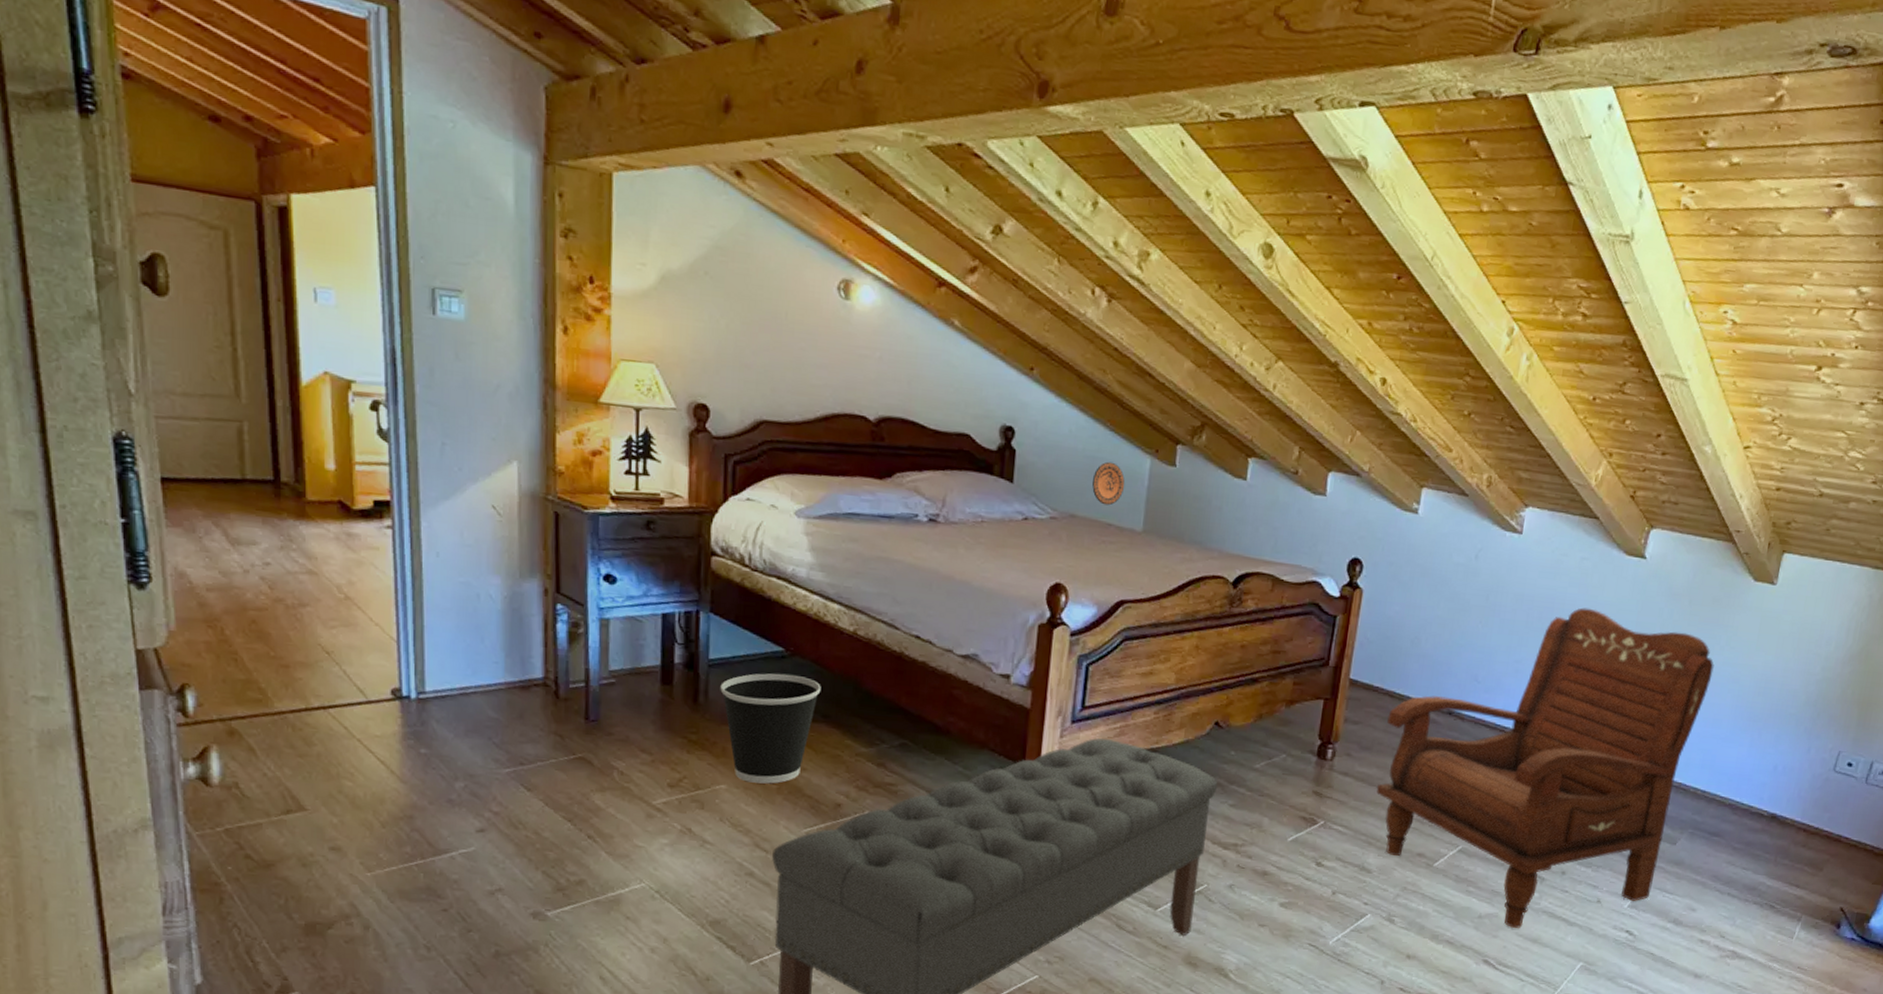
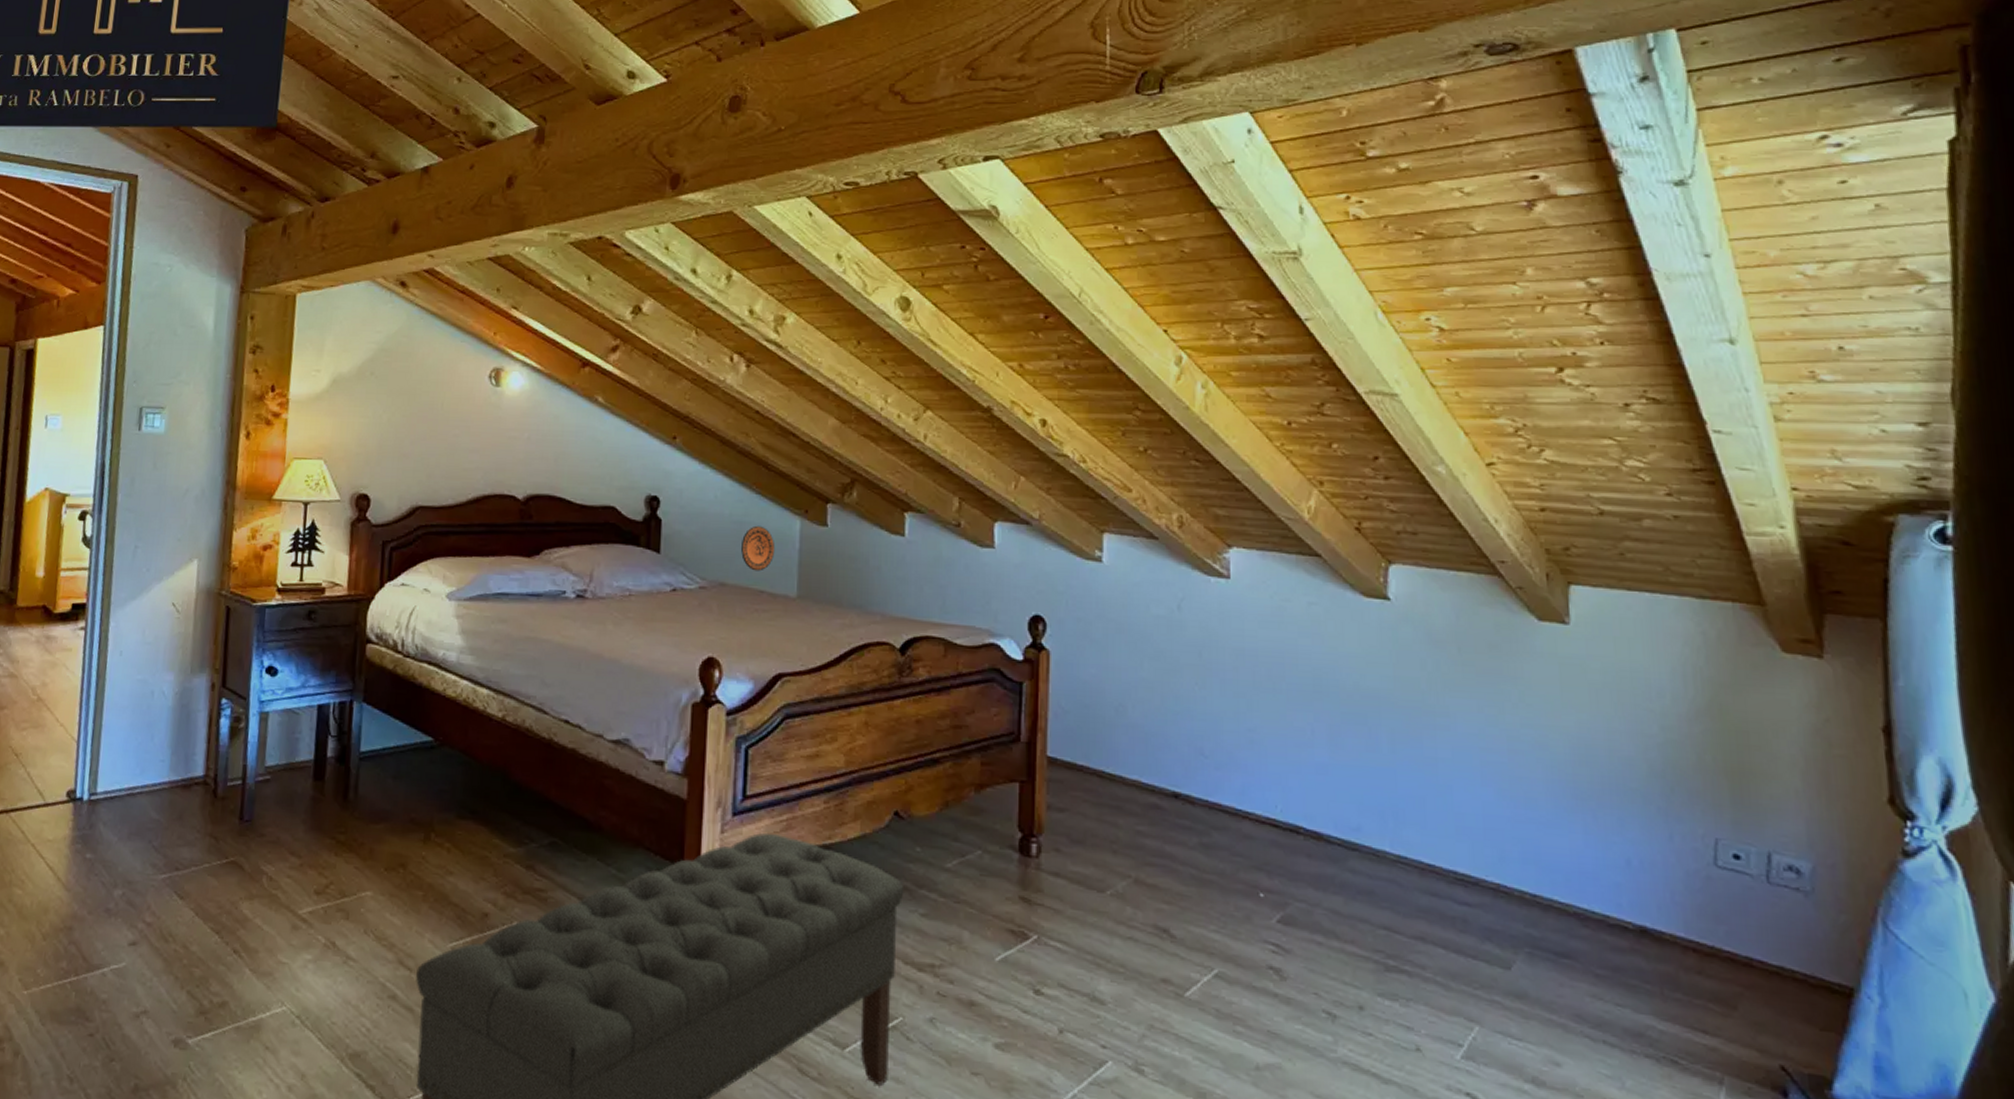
wastebasket: present [720,673,821,784] -> none [370,765,469,890]
armchair: present [1376,607,1714,929] -> none [1098,662,1510,1087]

